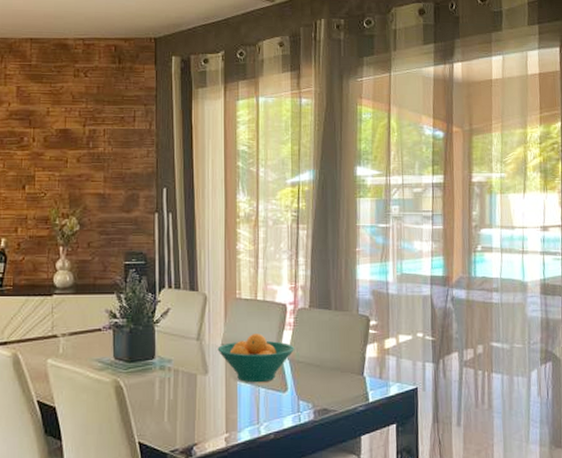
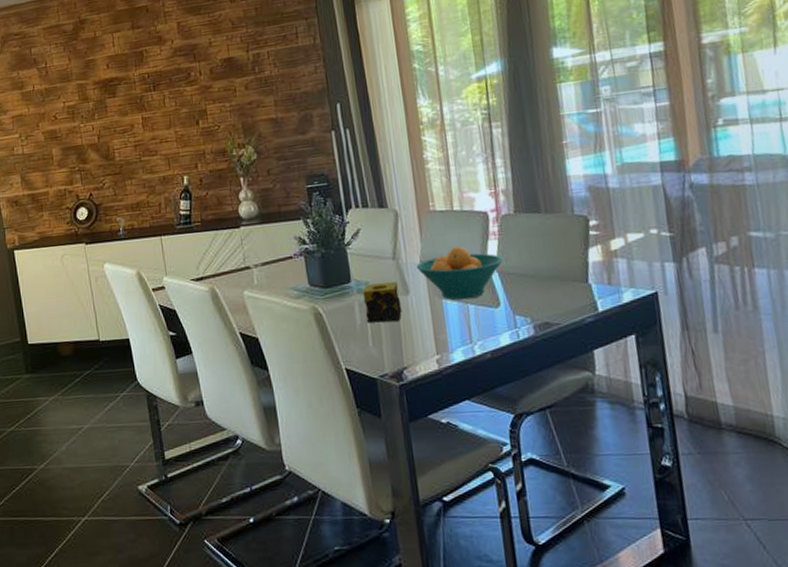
candle: none [164,362,199,399] -> present [362,282,402,323]

